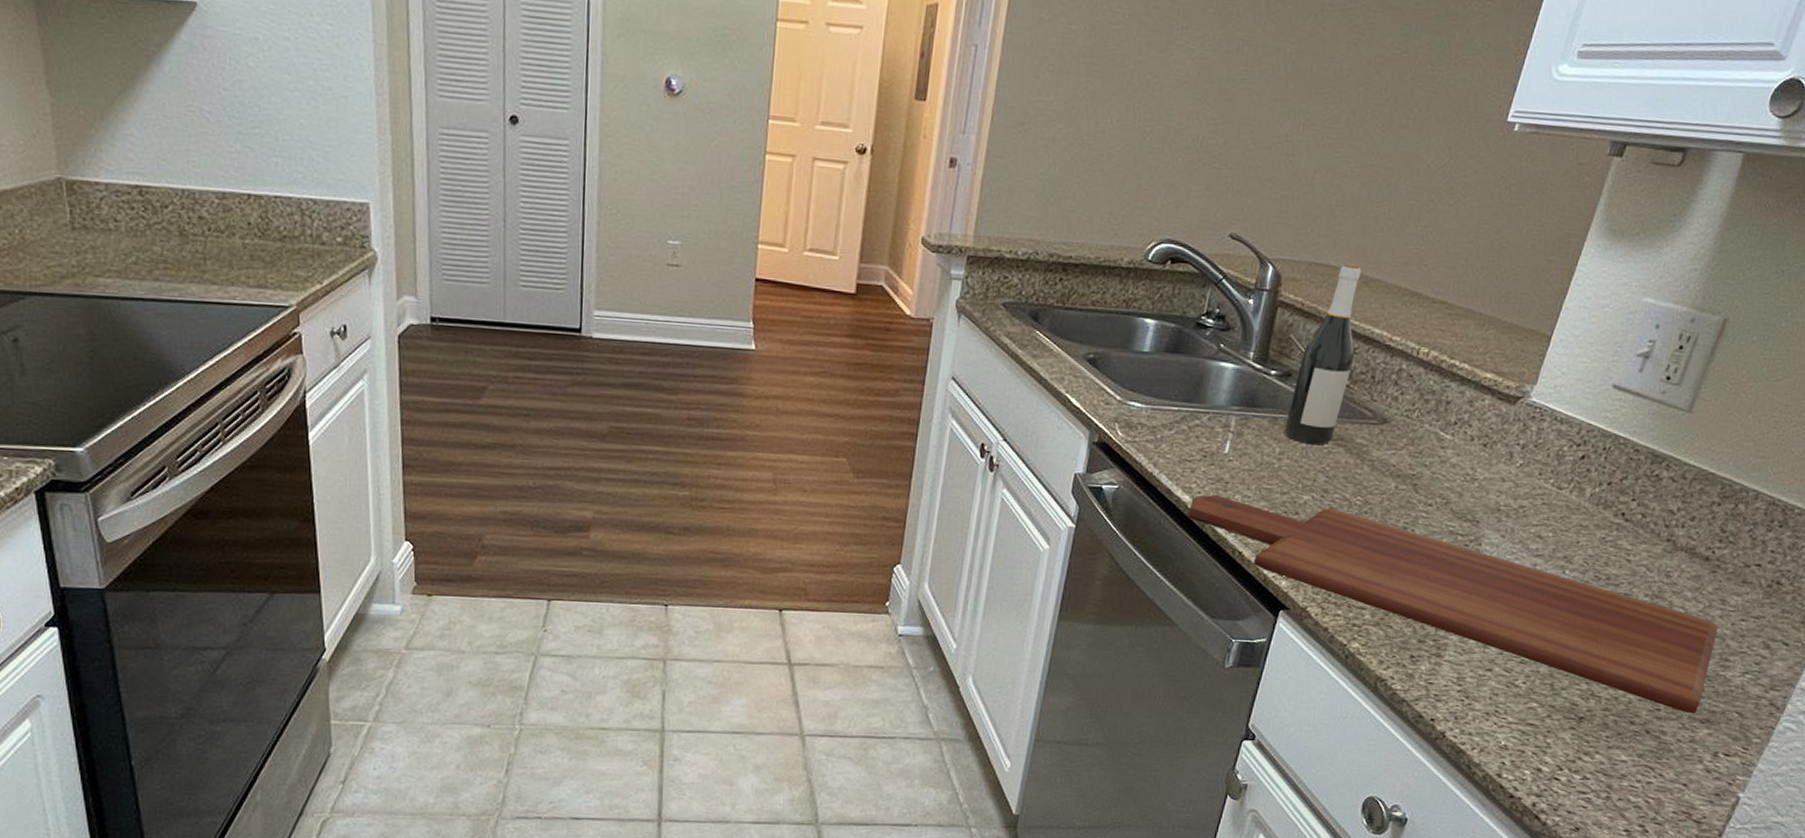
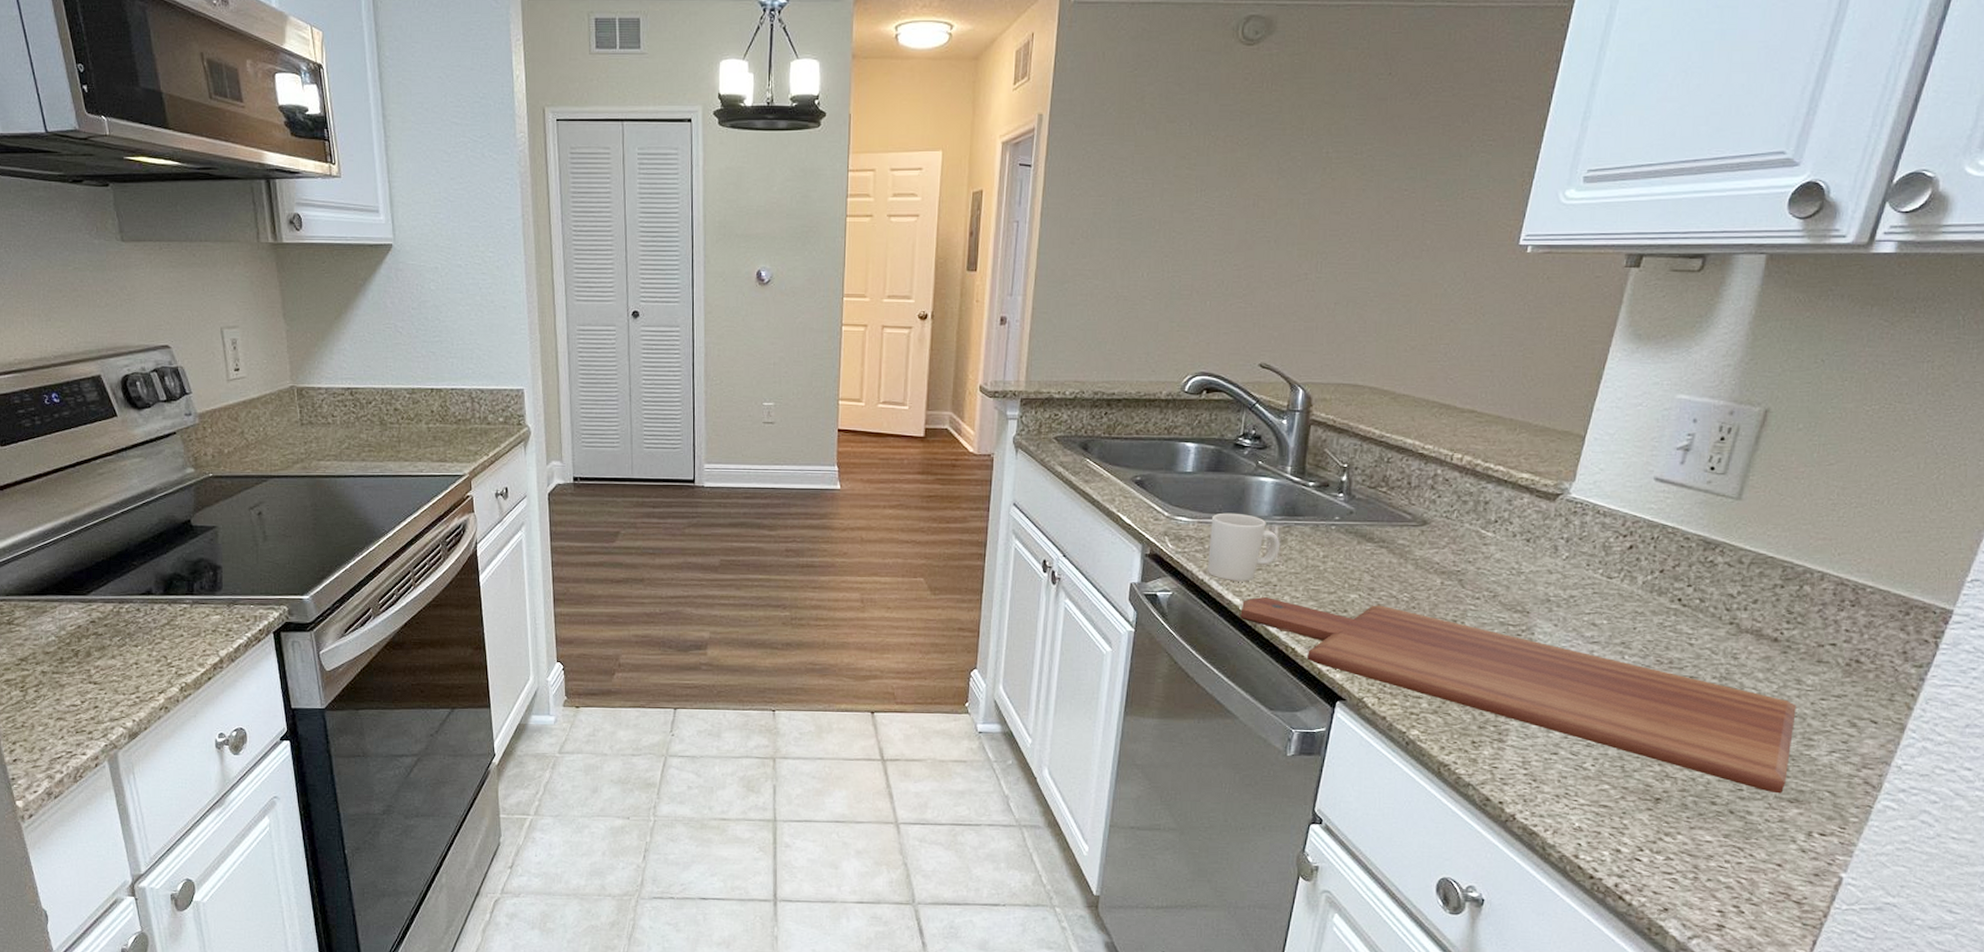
mug: none [1158,399,1236,478] -> present [1208,512,1281,582]
wine bottle: present [1284,262,1361,446] -> none [1326,381,1388,548]

